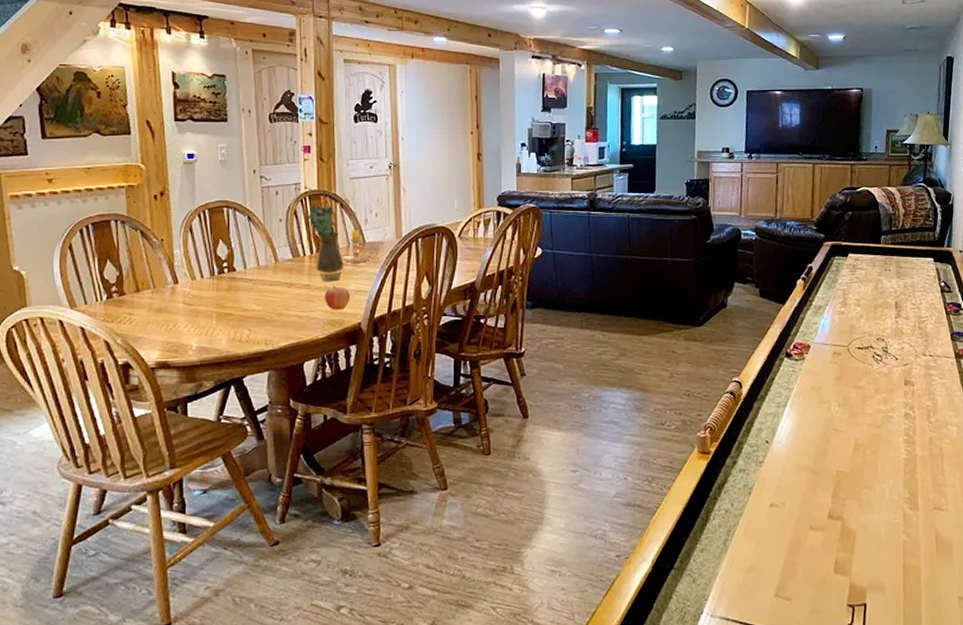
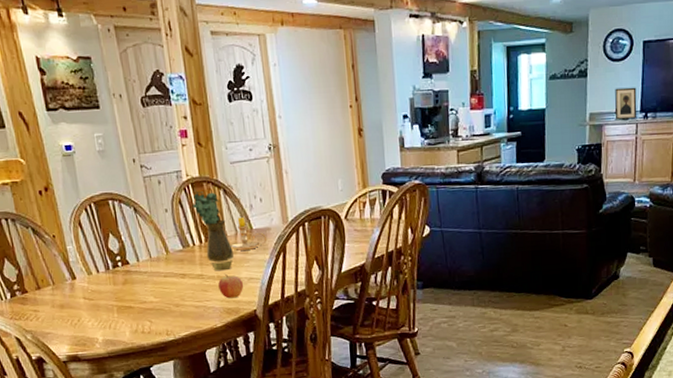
picture frame: none [721,130,742,159] -> present [615,87,637,120]

